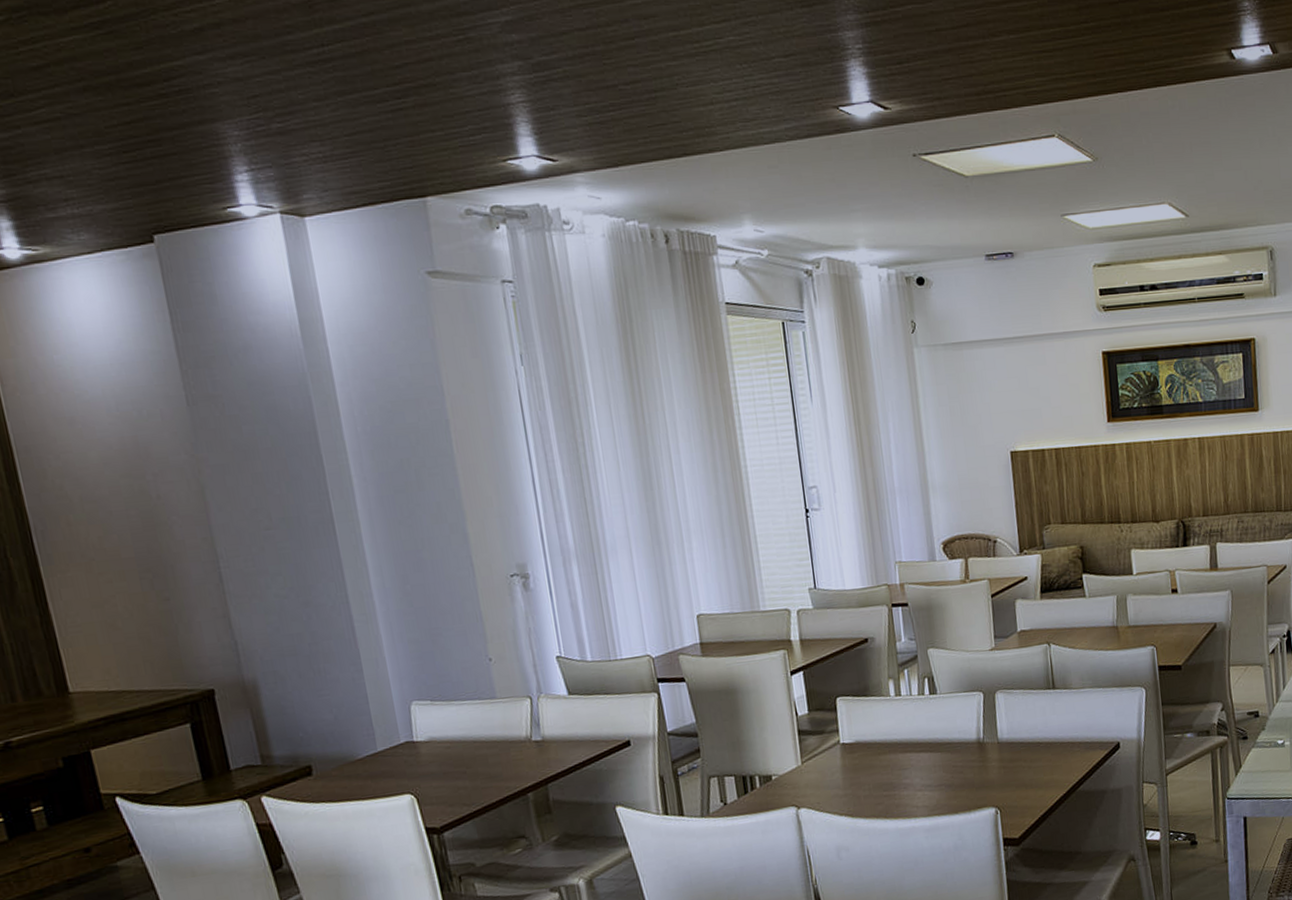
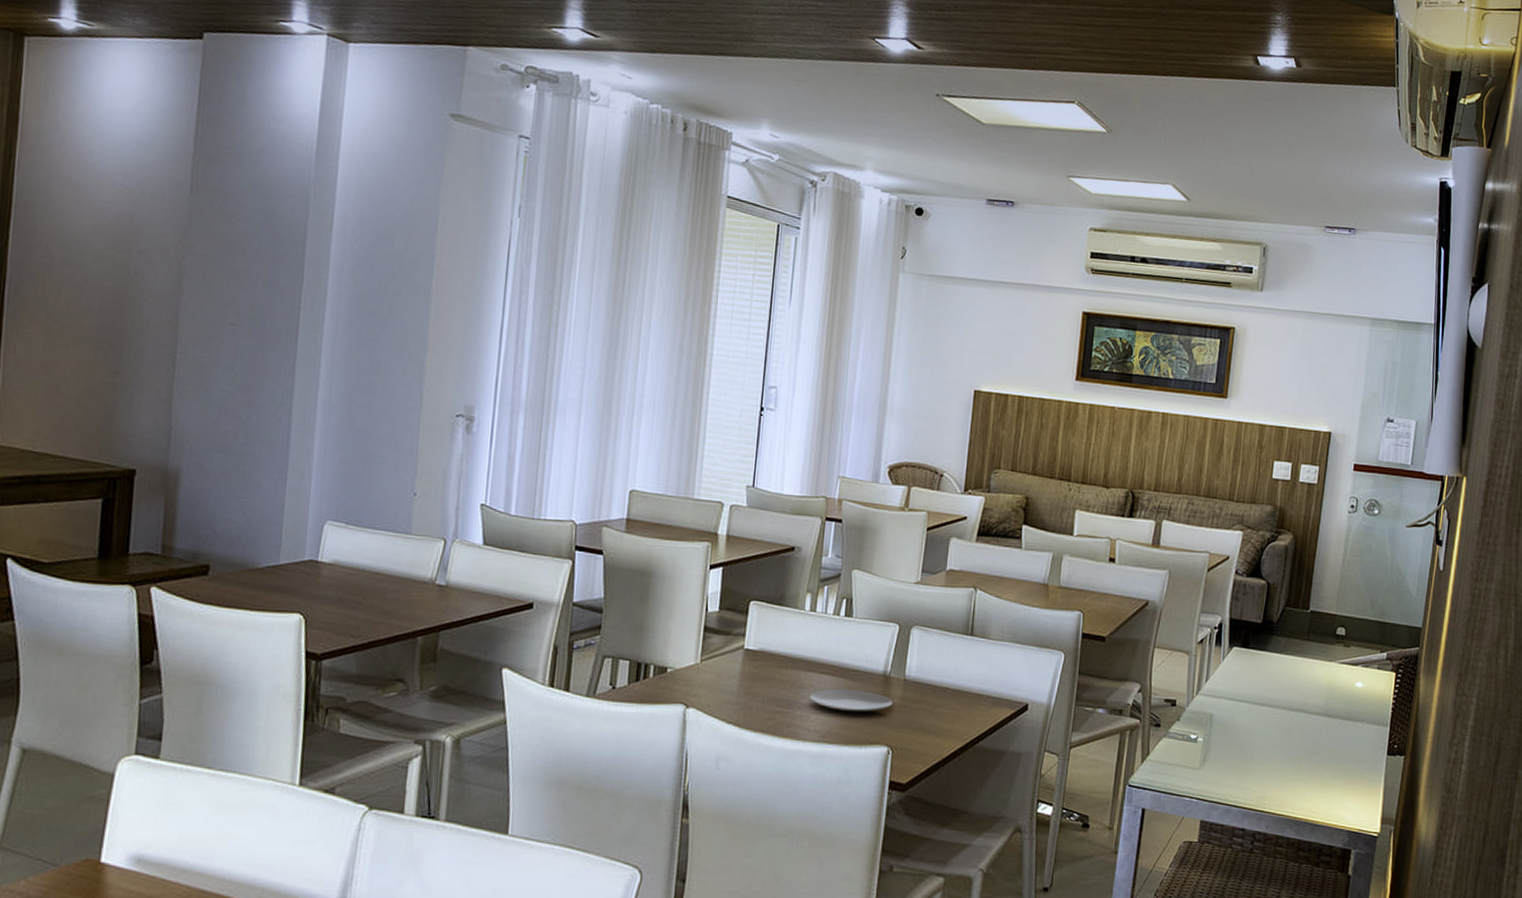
plate: none [912,760,992,784] -> present [810,688,893,712]

